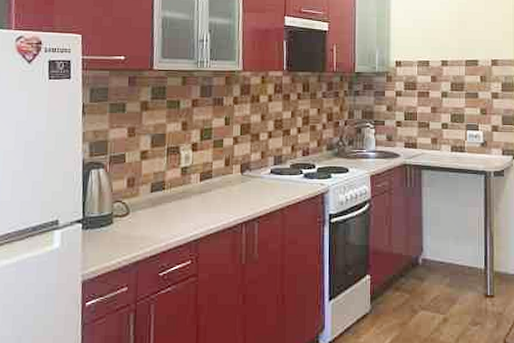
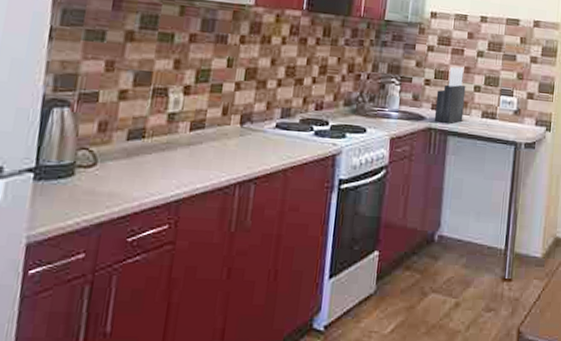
knife block: none [408,108,434,159] -> present [434,67,466,124]

